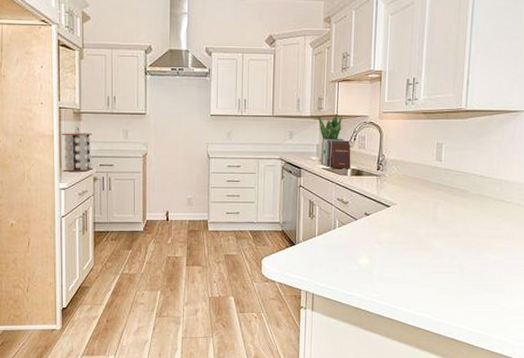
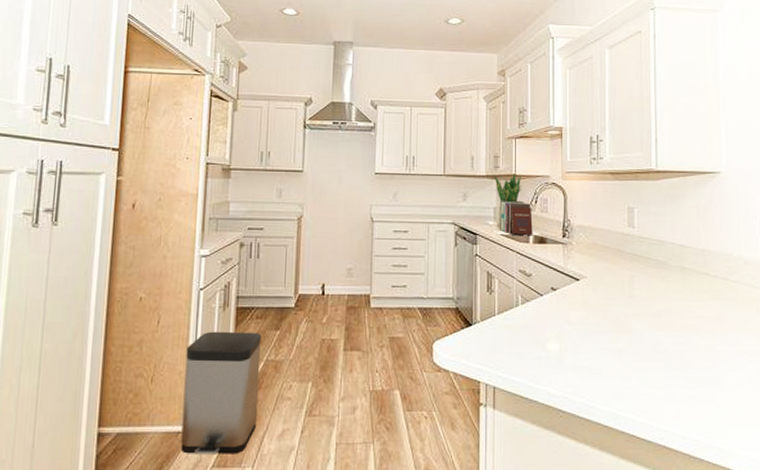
pedal bin: none [54,251,117,347] -> present [181,331,262,456]
spice rack: present [62,127,93,173] -> none [205,185,241,238]

